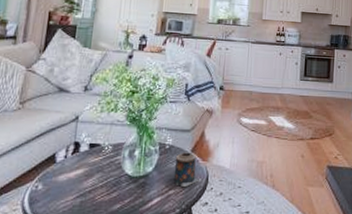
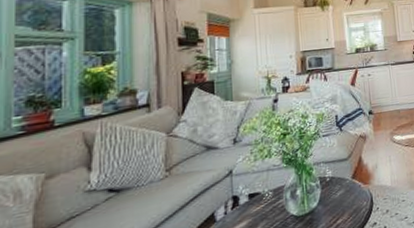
candle: present [173,152,199,188] -> none [337,179,365,214]

